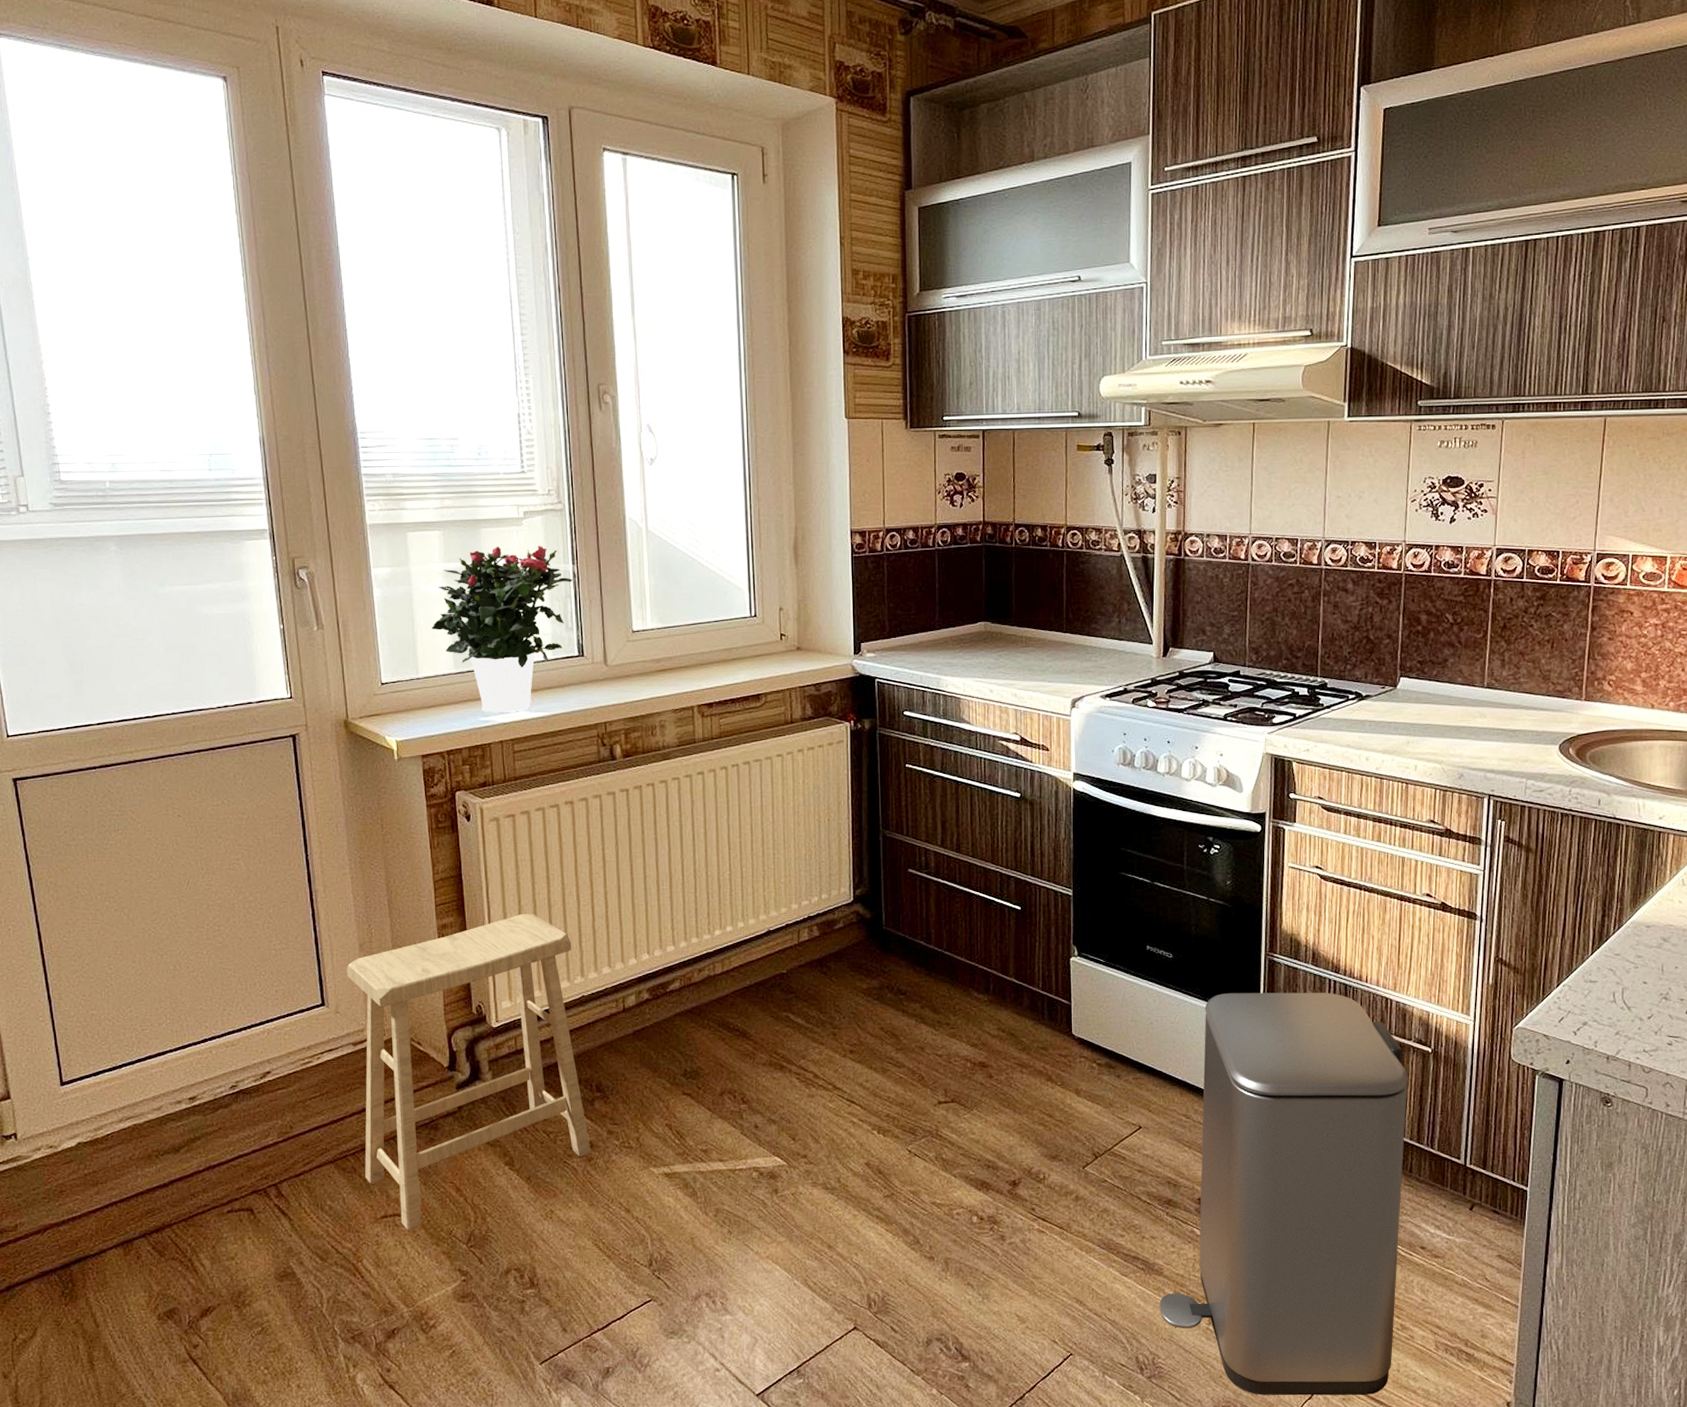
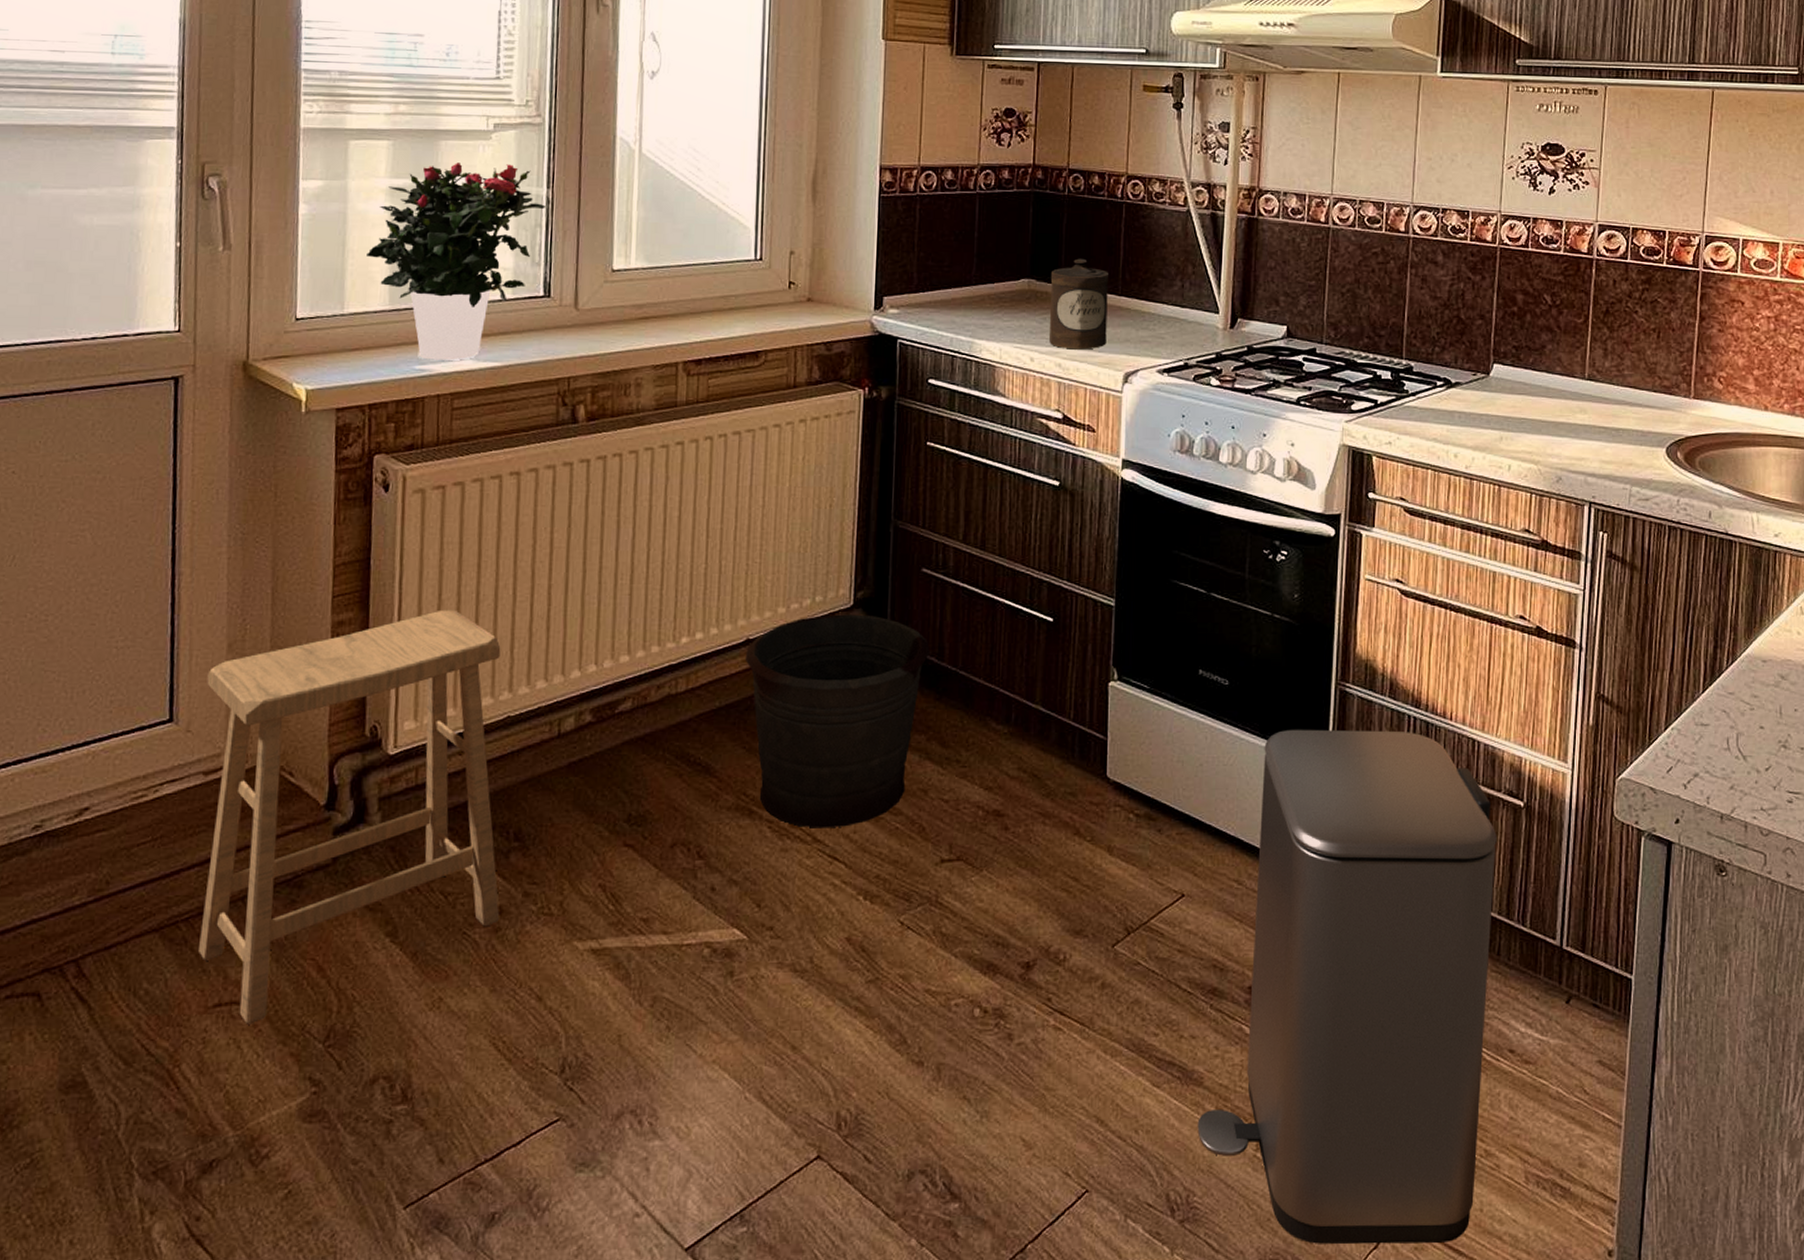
bucket: none [767,908,919,1079] -> present [744,614,930,828]
canister: none [1003,602,1055,681] -> present [1048,258,1108,350]

